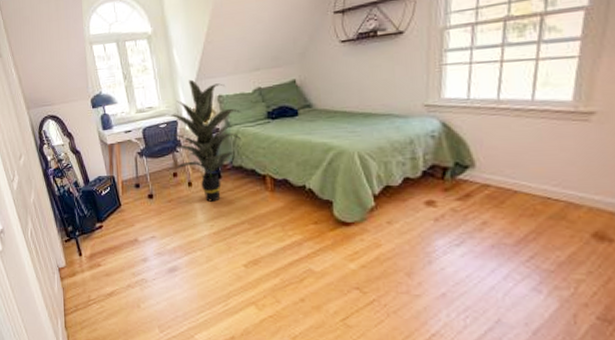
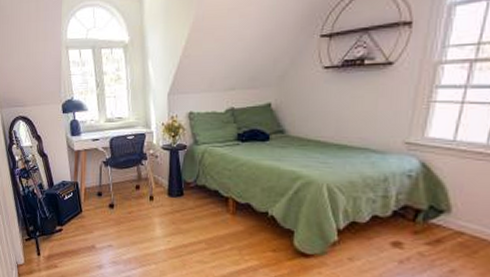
indoor plant: present [168,79,243,202] -> none [136,93,213,218]

